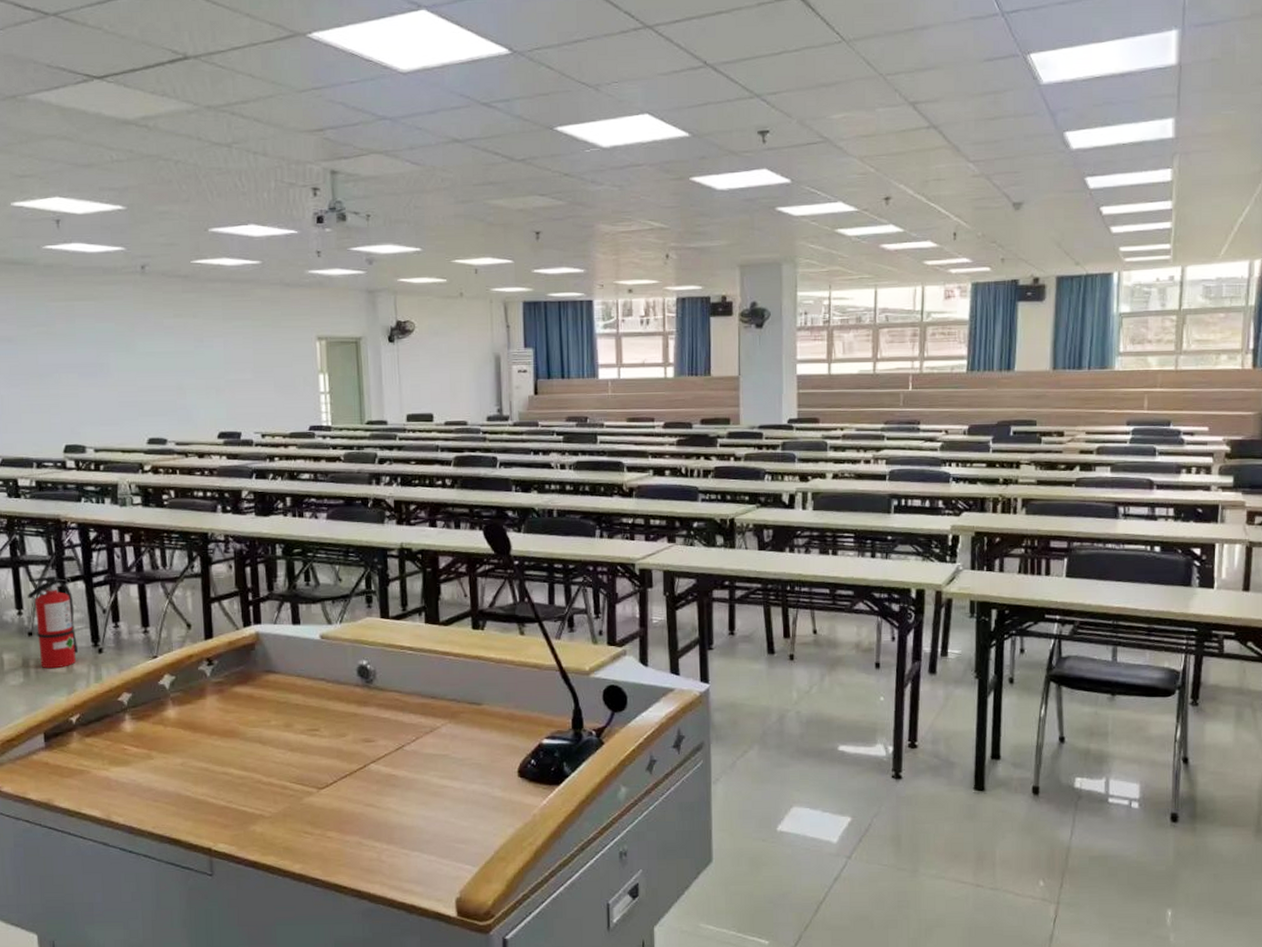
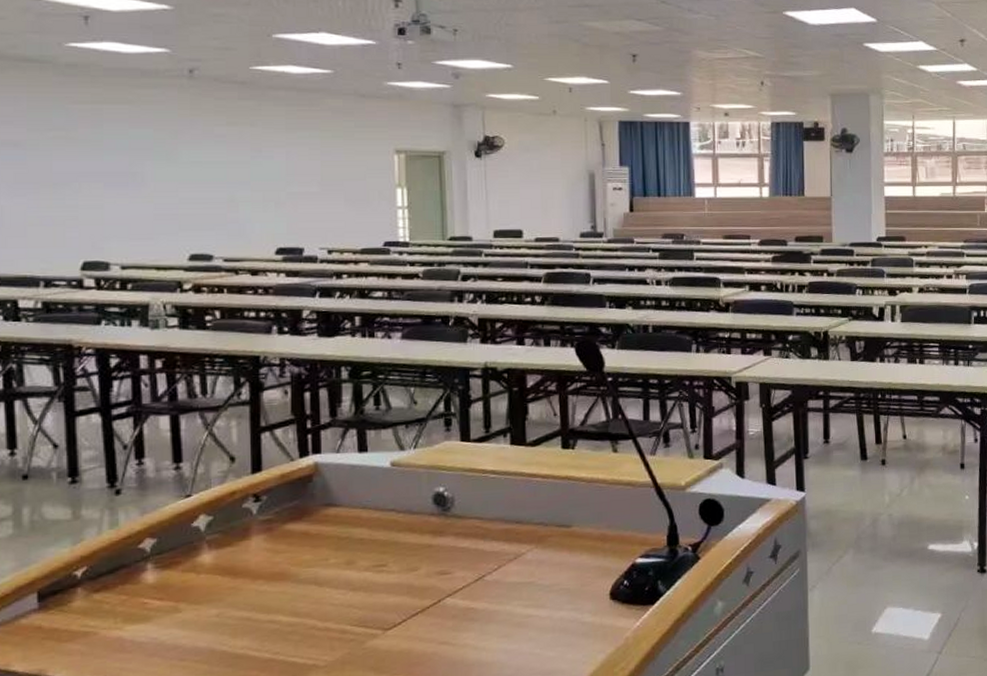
fire extinguisher: present [28,576,79,669] -> none [24,409,90,517]

